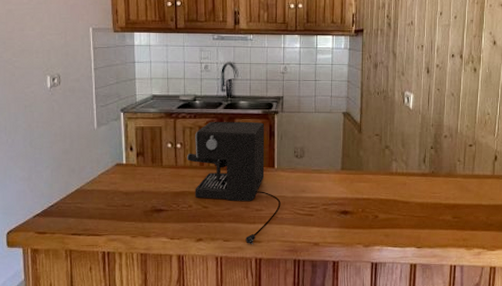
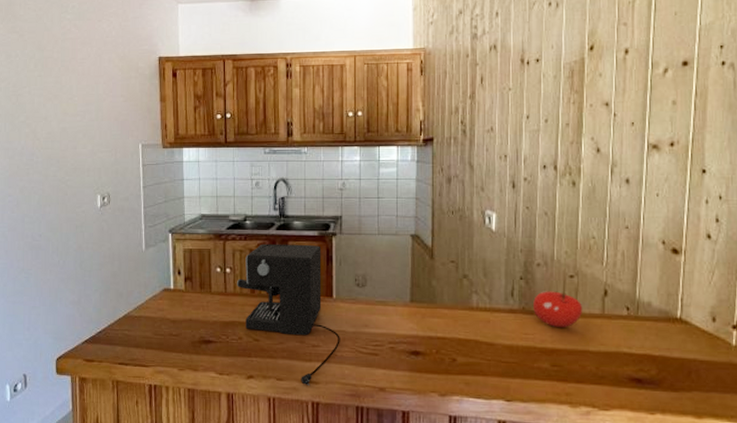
fruit: none [441,158,479,186] -> present [533,291,583,327]

